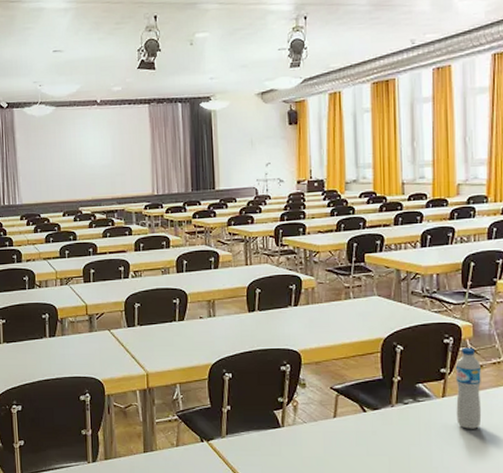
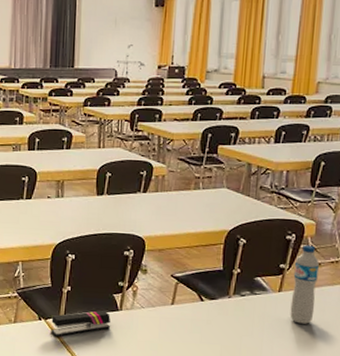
stapler: none [214,428,275,459] -> present [51,310,111,337]

